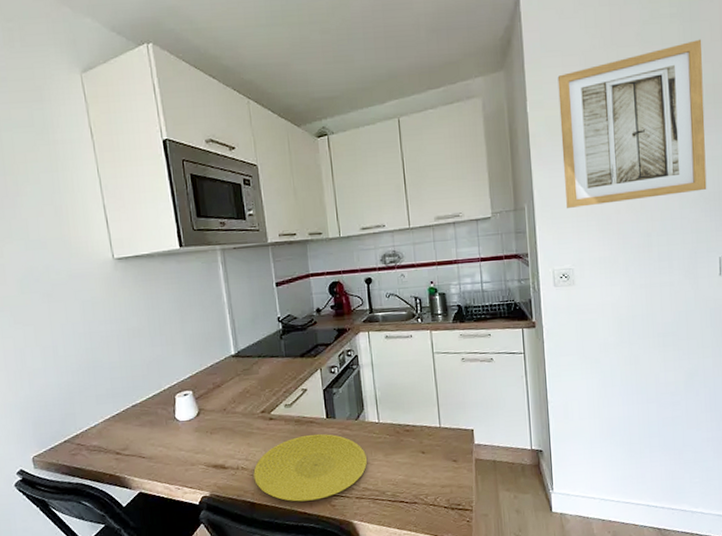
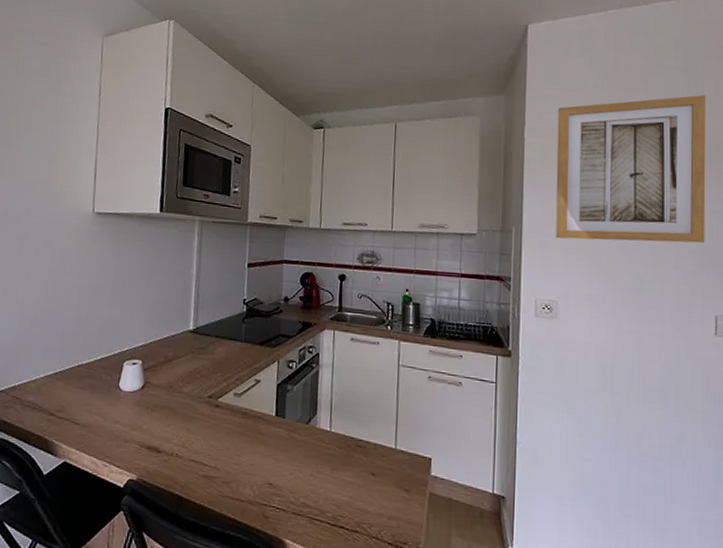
plate: present [253,433,368,502] -> none [187,430,312,507]

